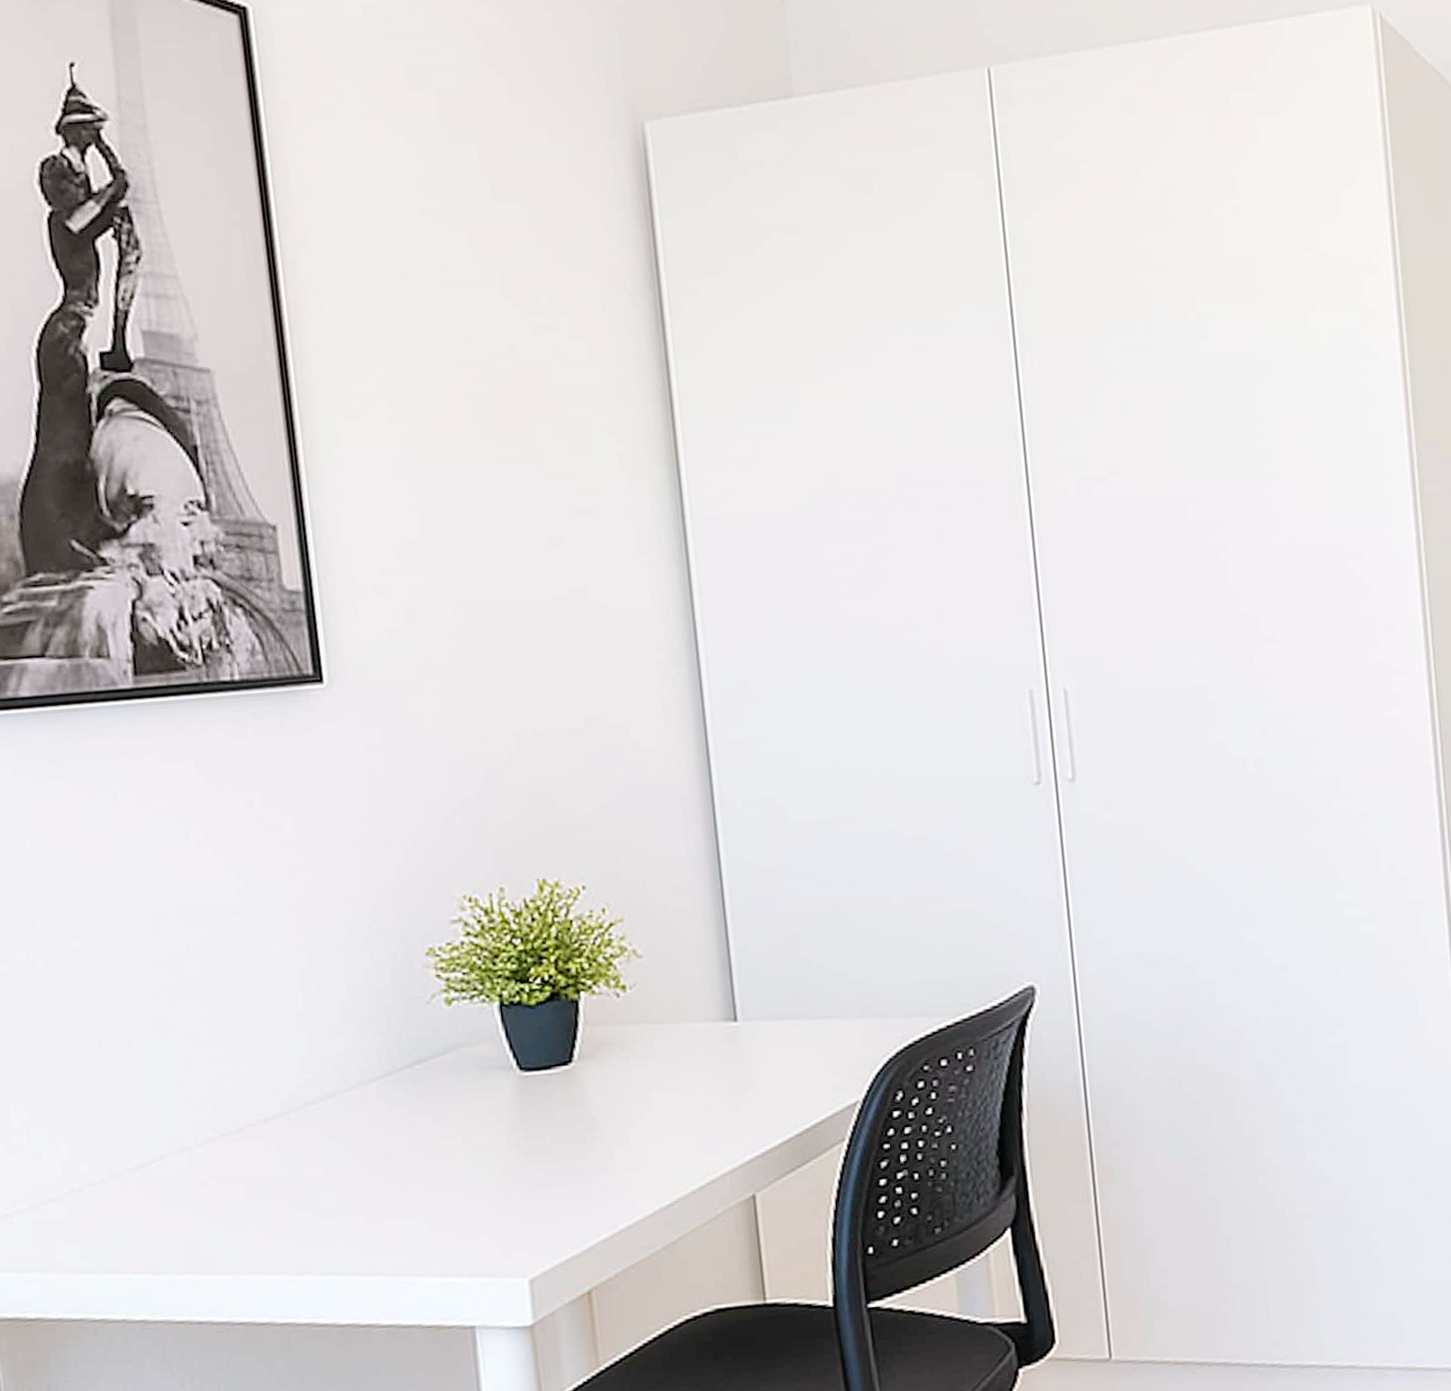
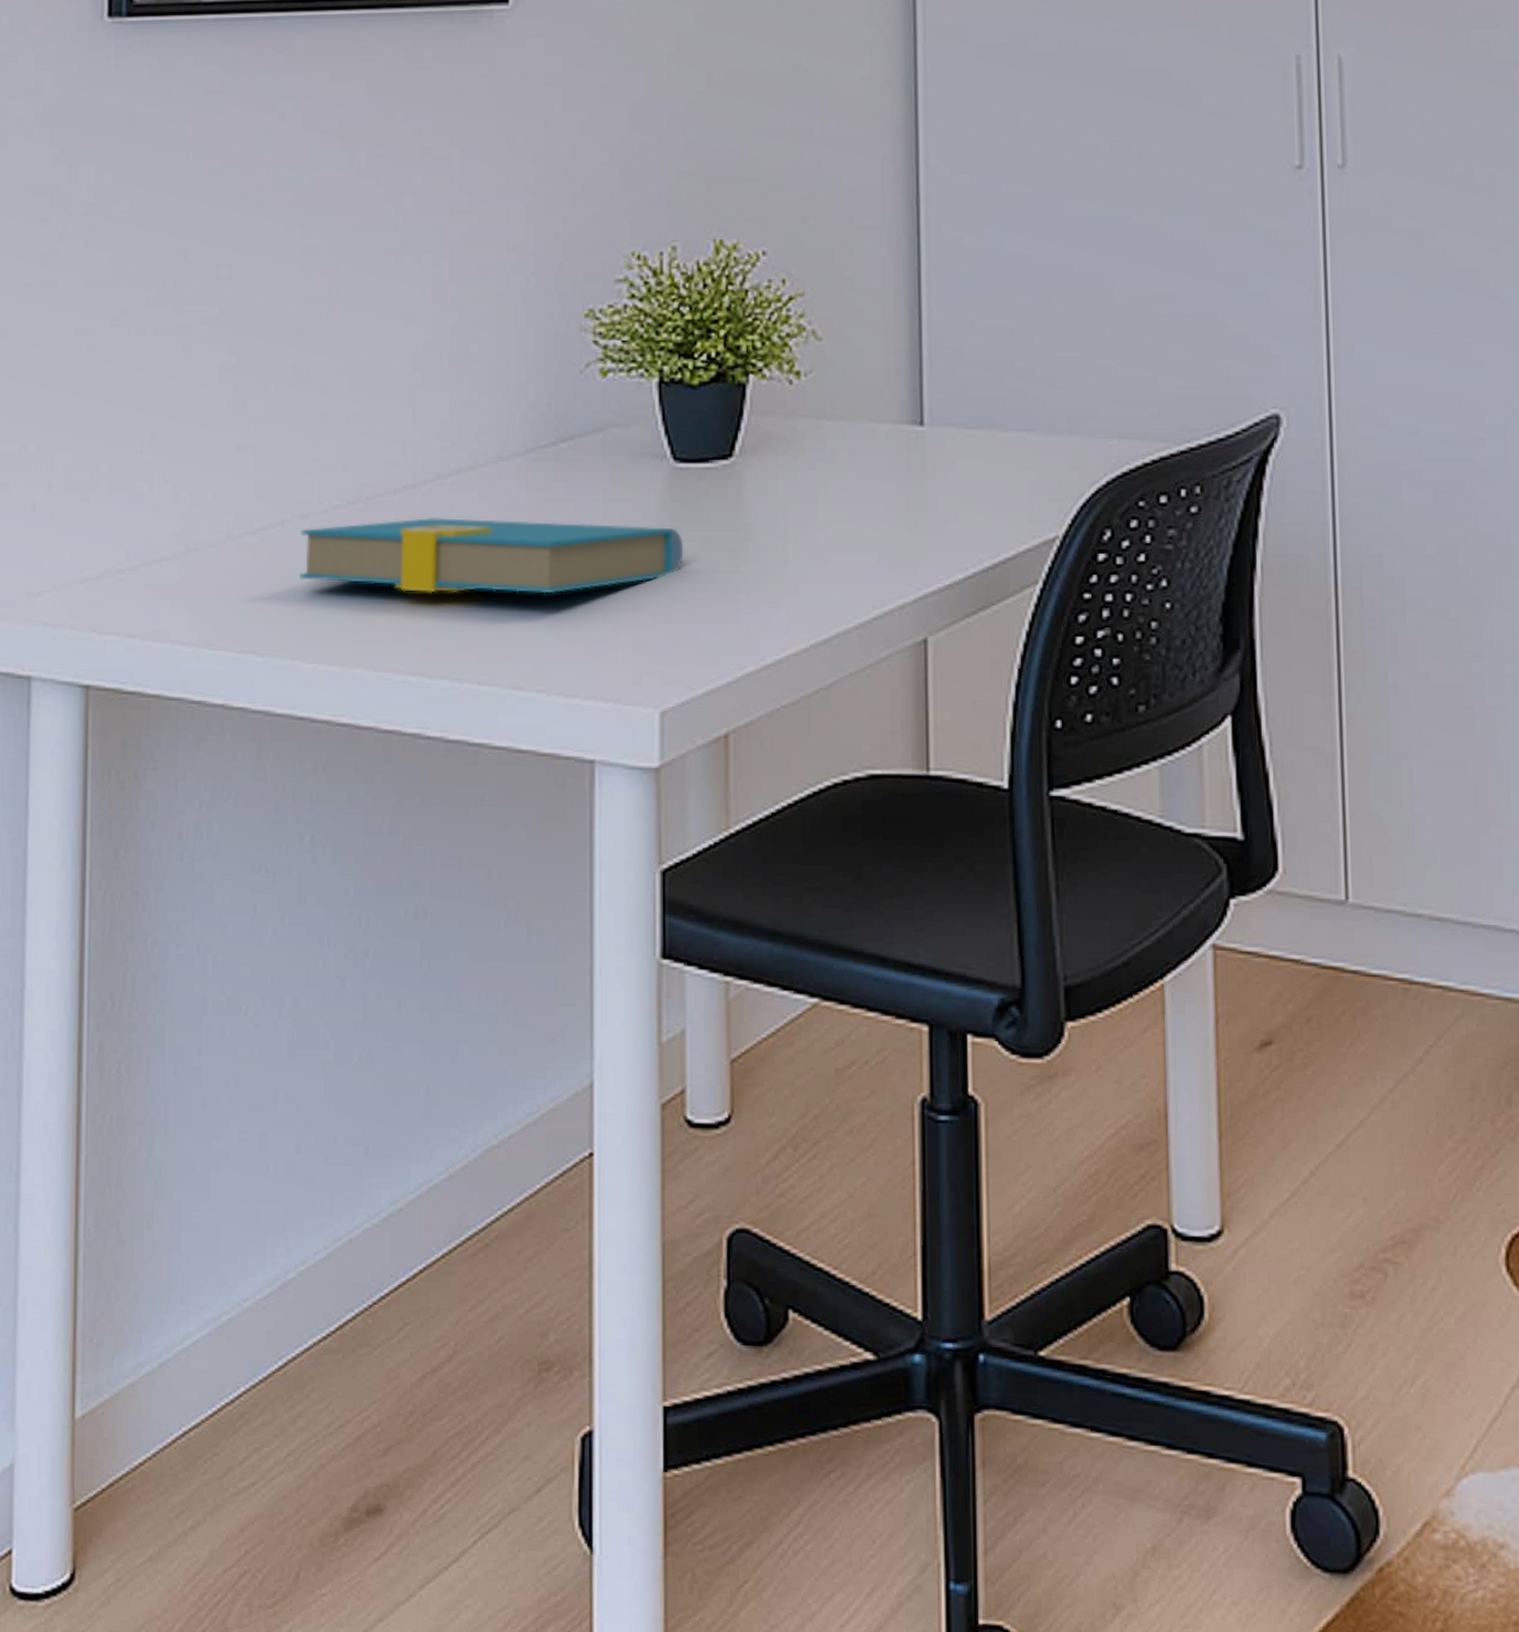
book: none [180,1126,538,1206] -> present [300,517,684,594]

